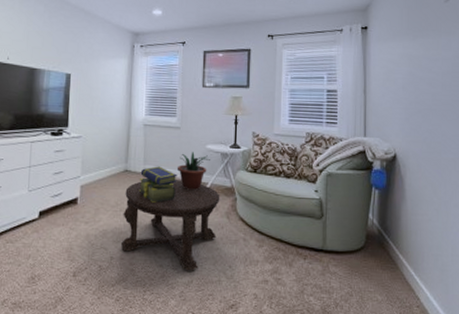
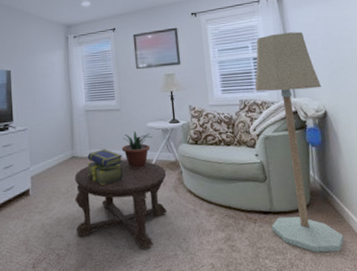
floor lamp: none [321,67,394,298] -> present [254,31,345,253]

